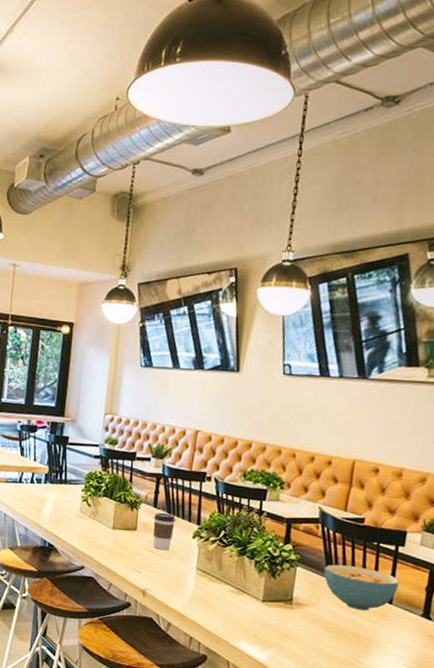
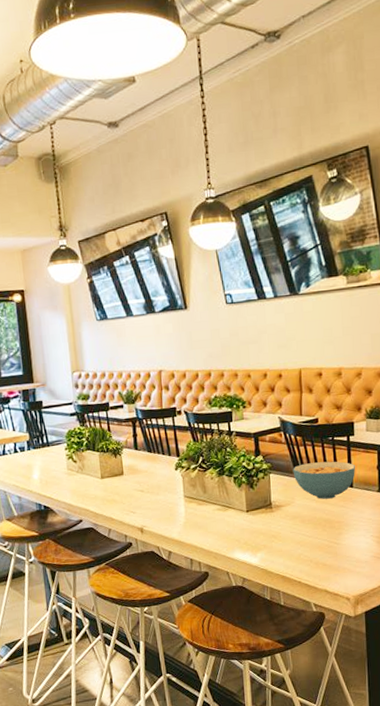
coffee cup: present [153,512,176,550] -> none [136,452,158,488]

